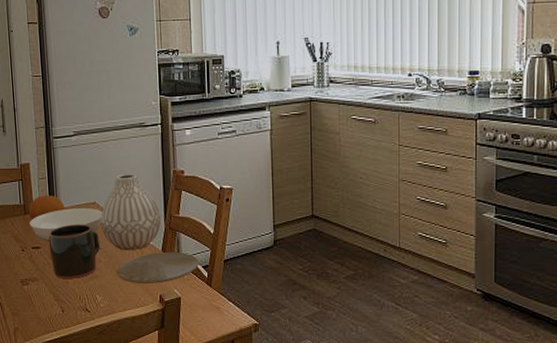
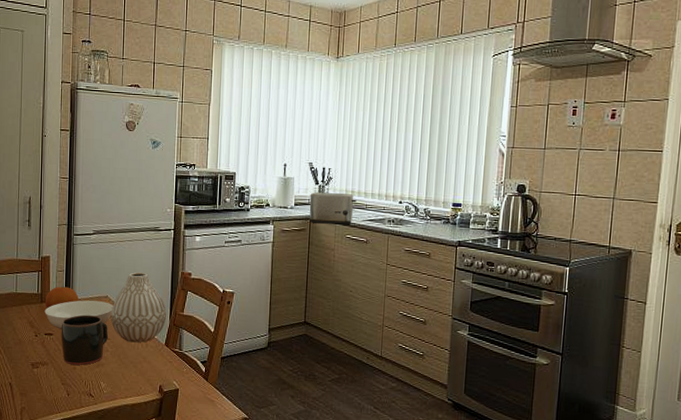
plate: present [116,252,200,283] -> none [121,346,199,375]
toaster: none [308,70,361,107] -> present [309,192,357,226]

